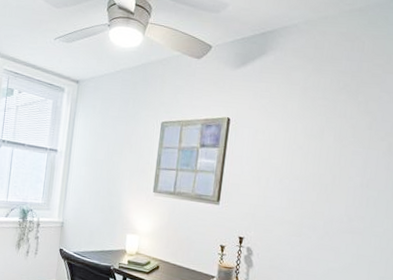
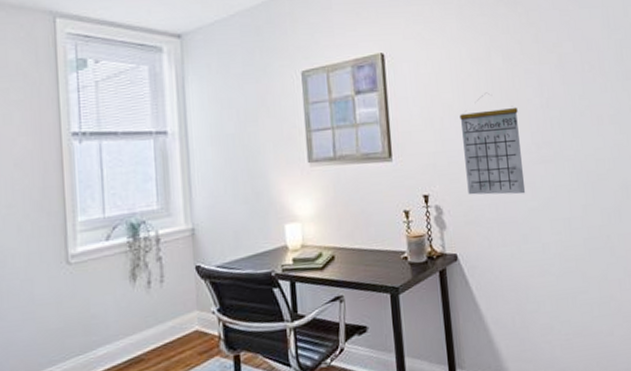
calendar: none [278,164,338,255] -> present [459,92,526,195]

